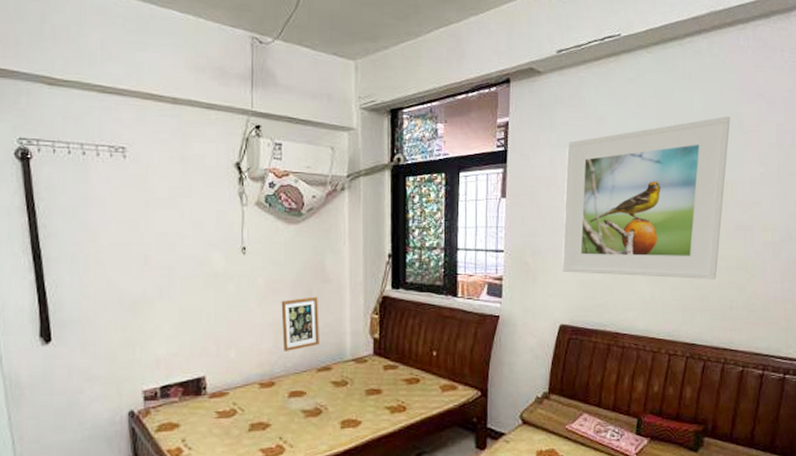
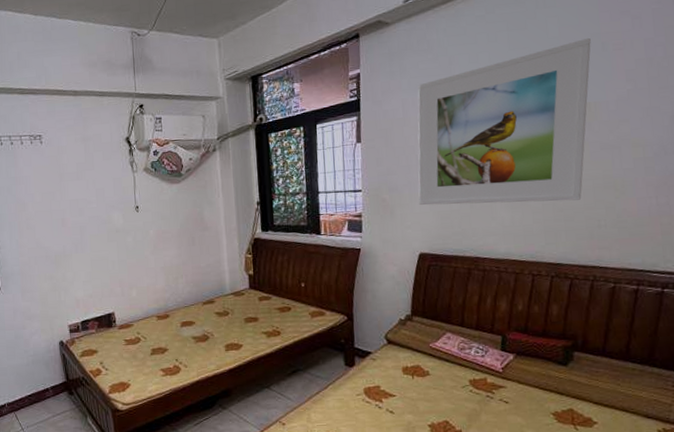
picture frame: present [281,296,319,351] -> none [170,242,203,289]

